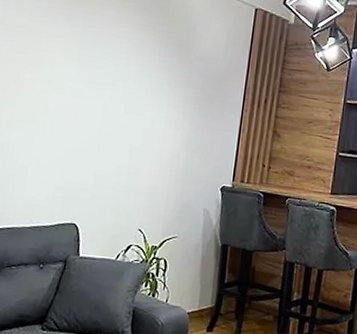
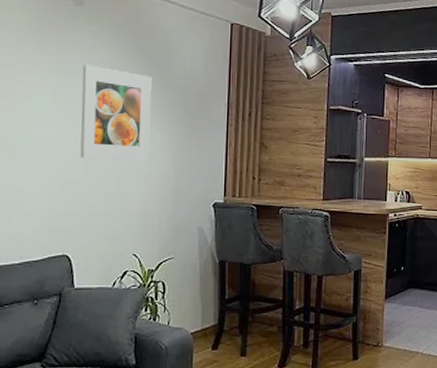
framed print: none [96,38,173,138] -> present [80,64,152,160]

